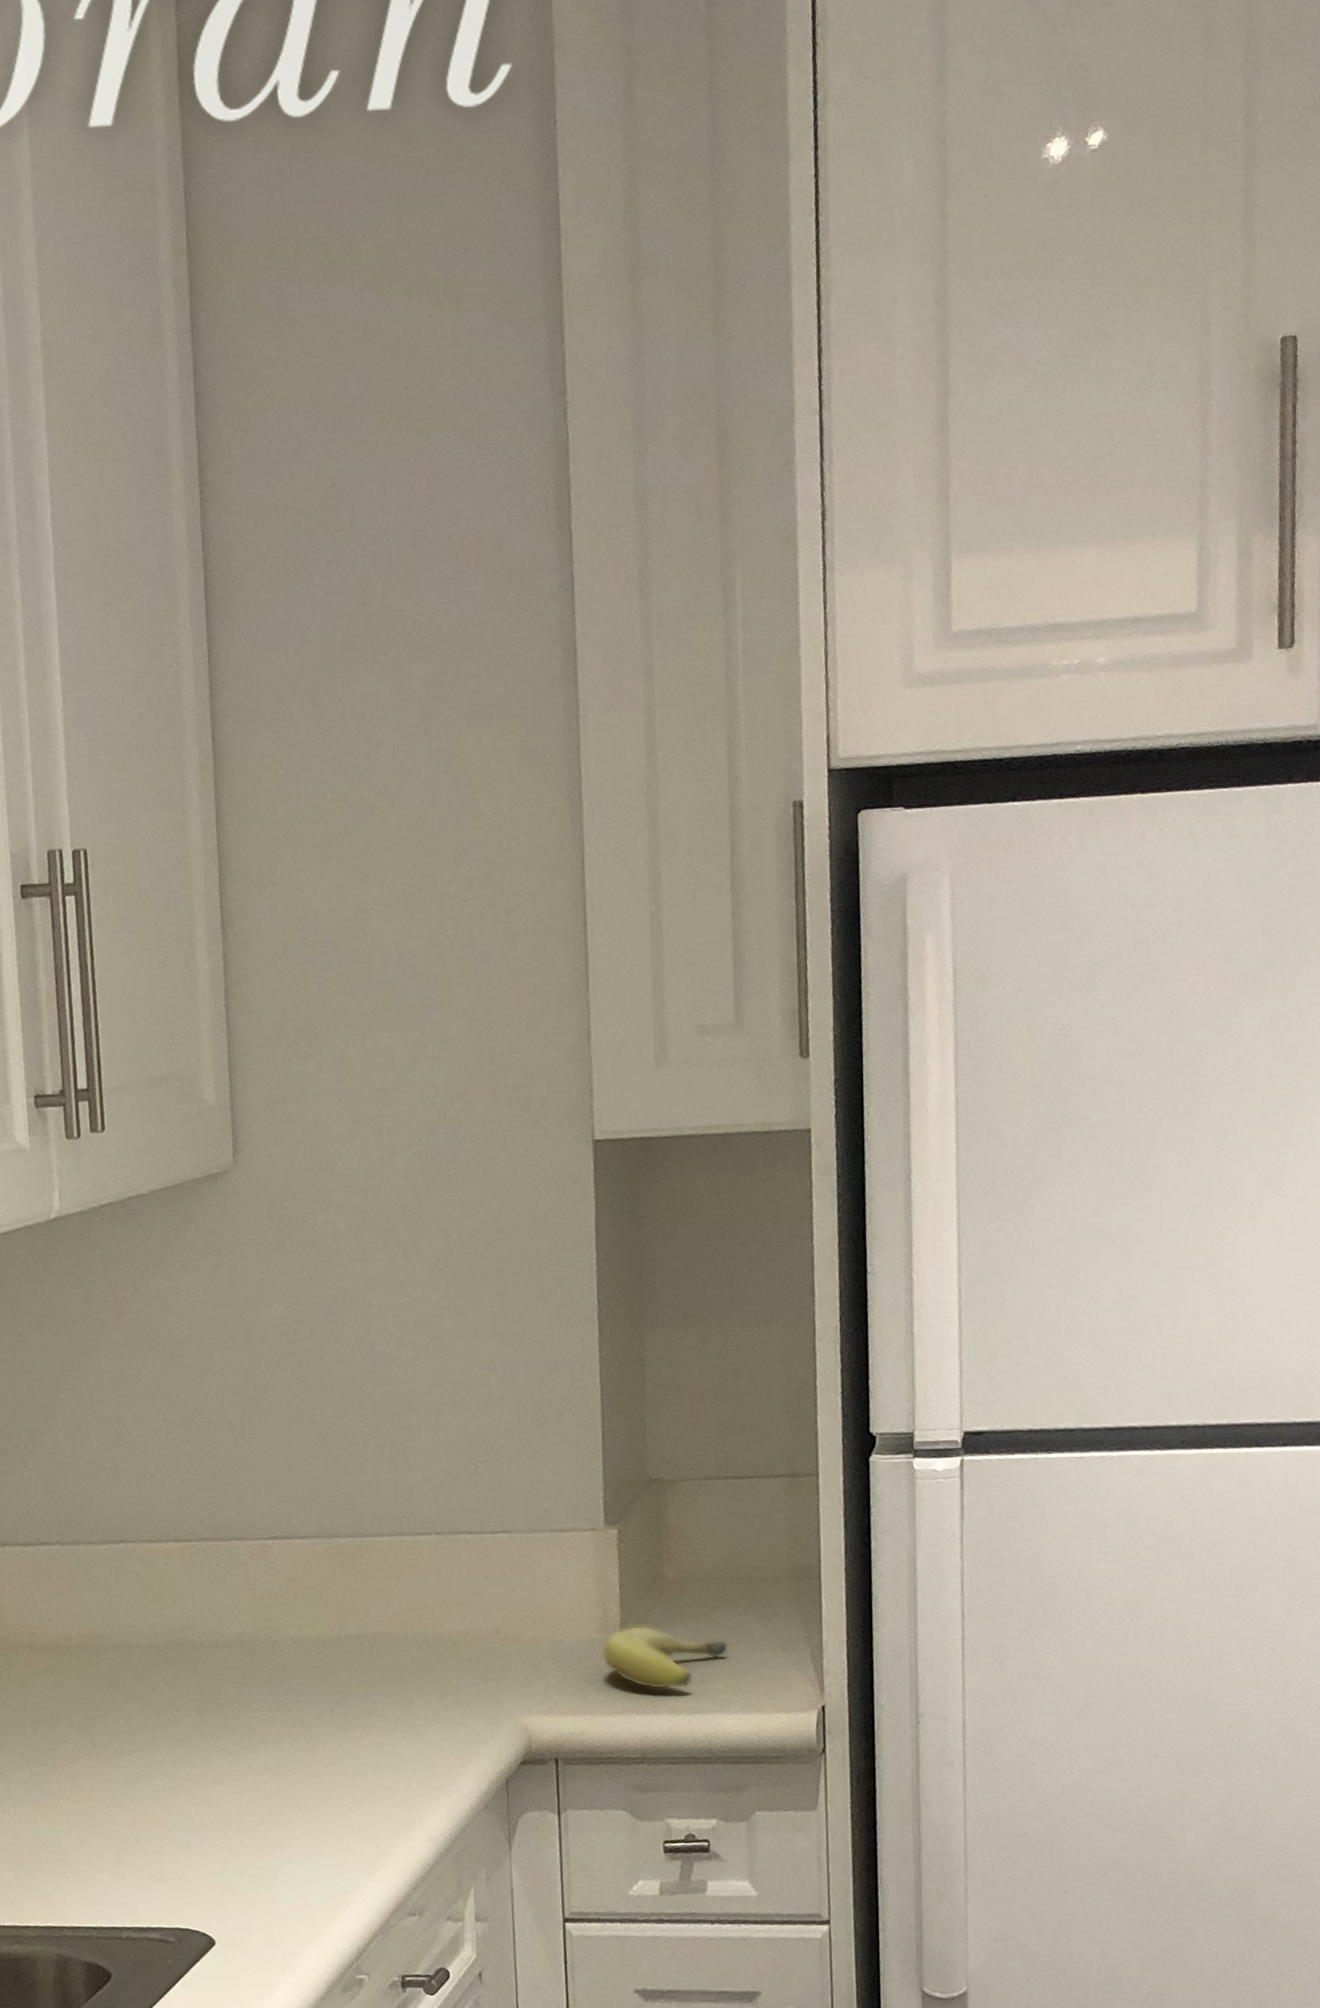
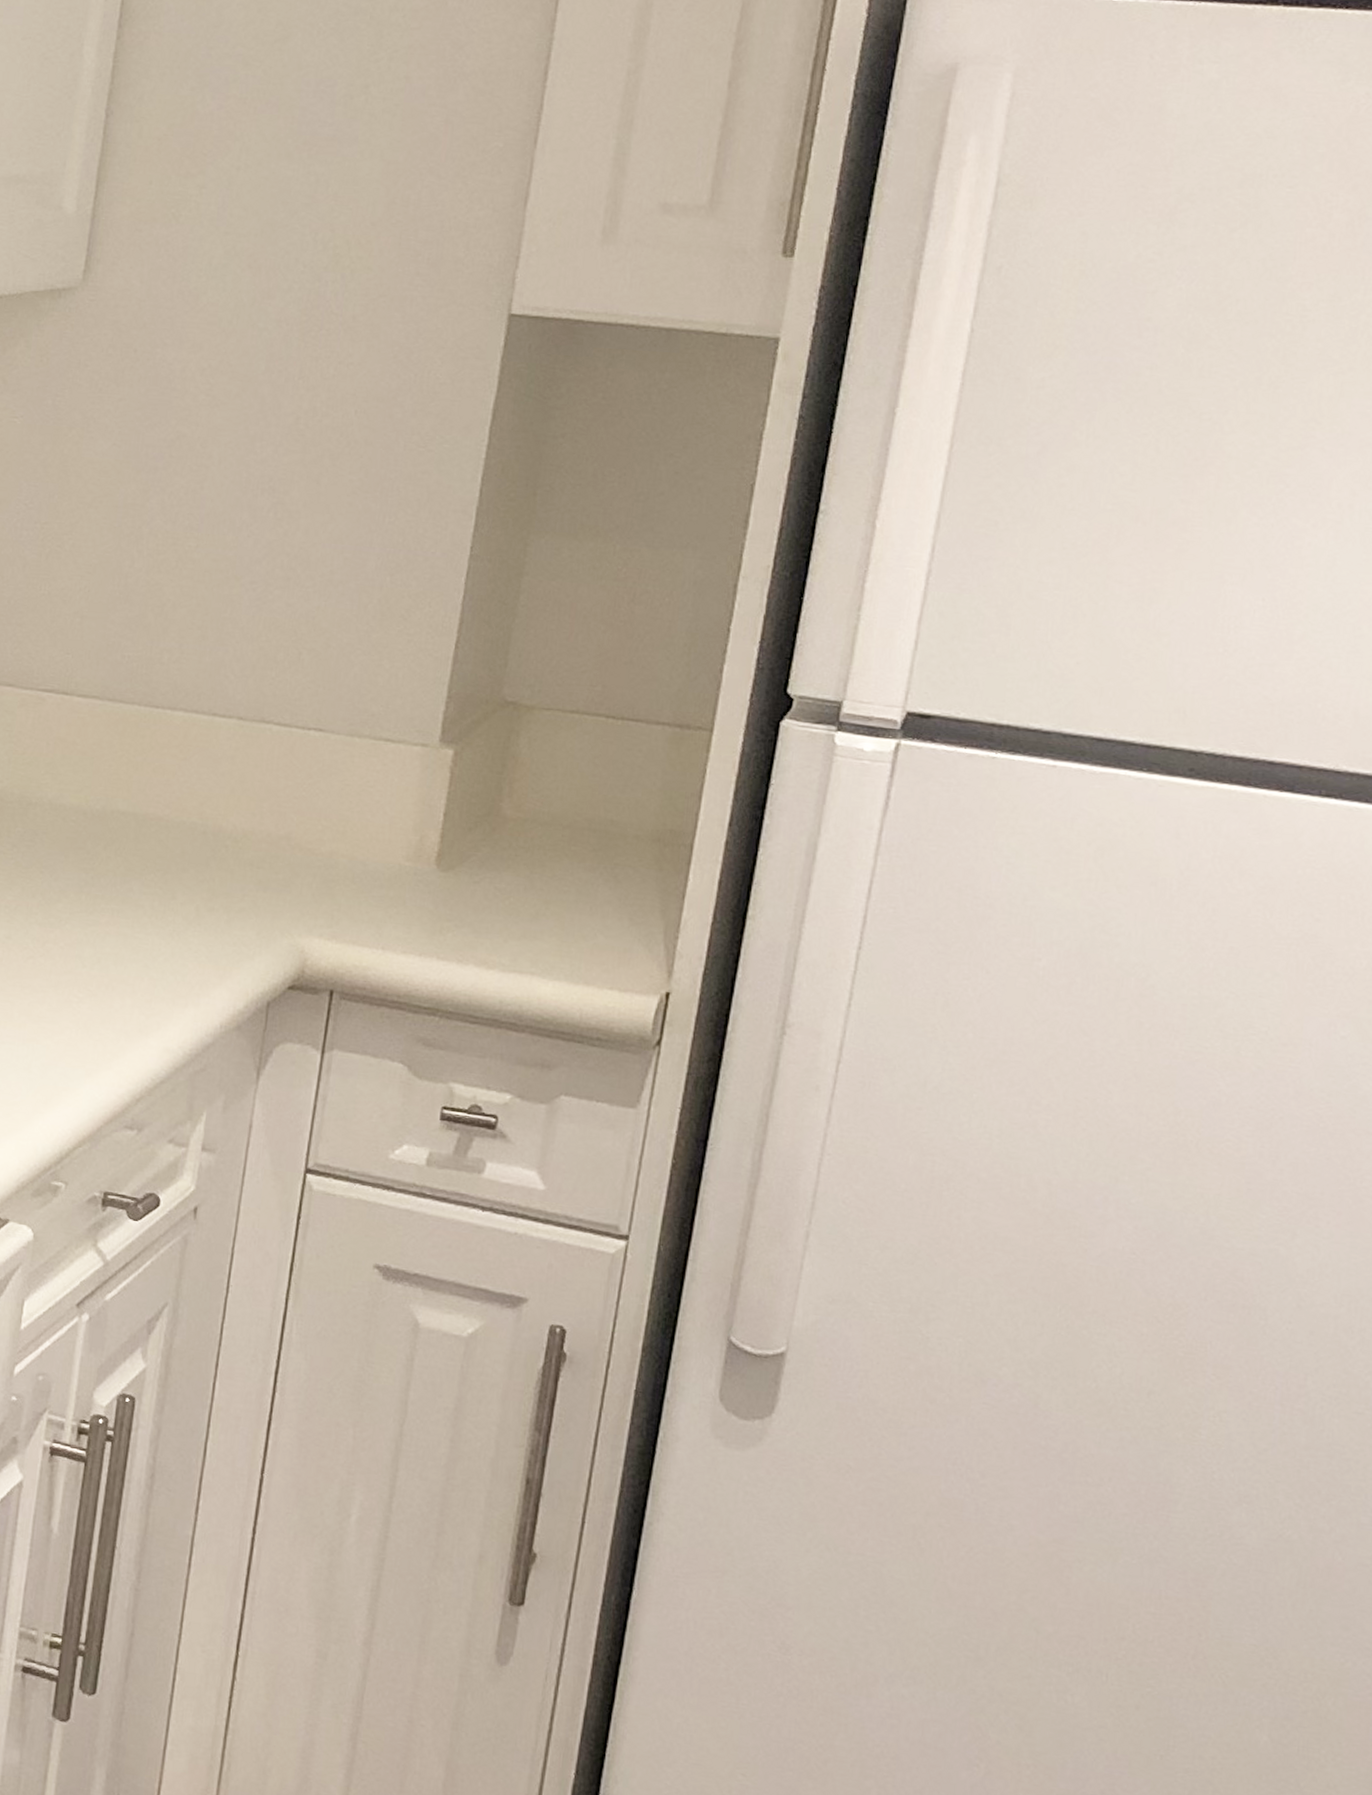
fruit: present [601,1625,729,1690] -> none [408,860,564,941]

